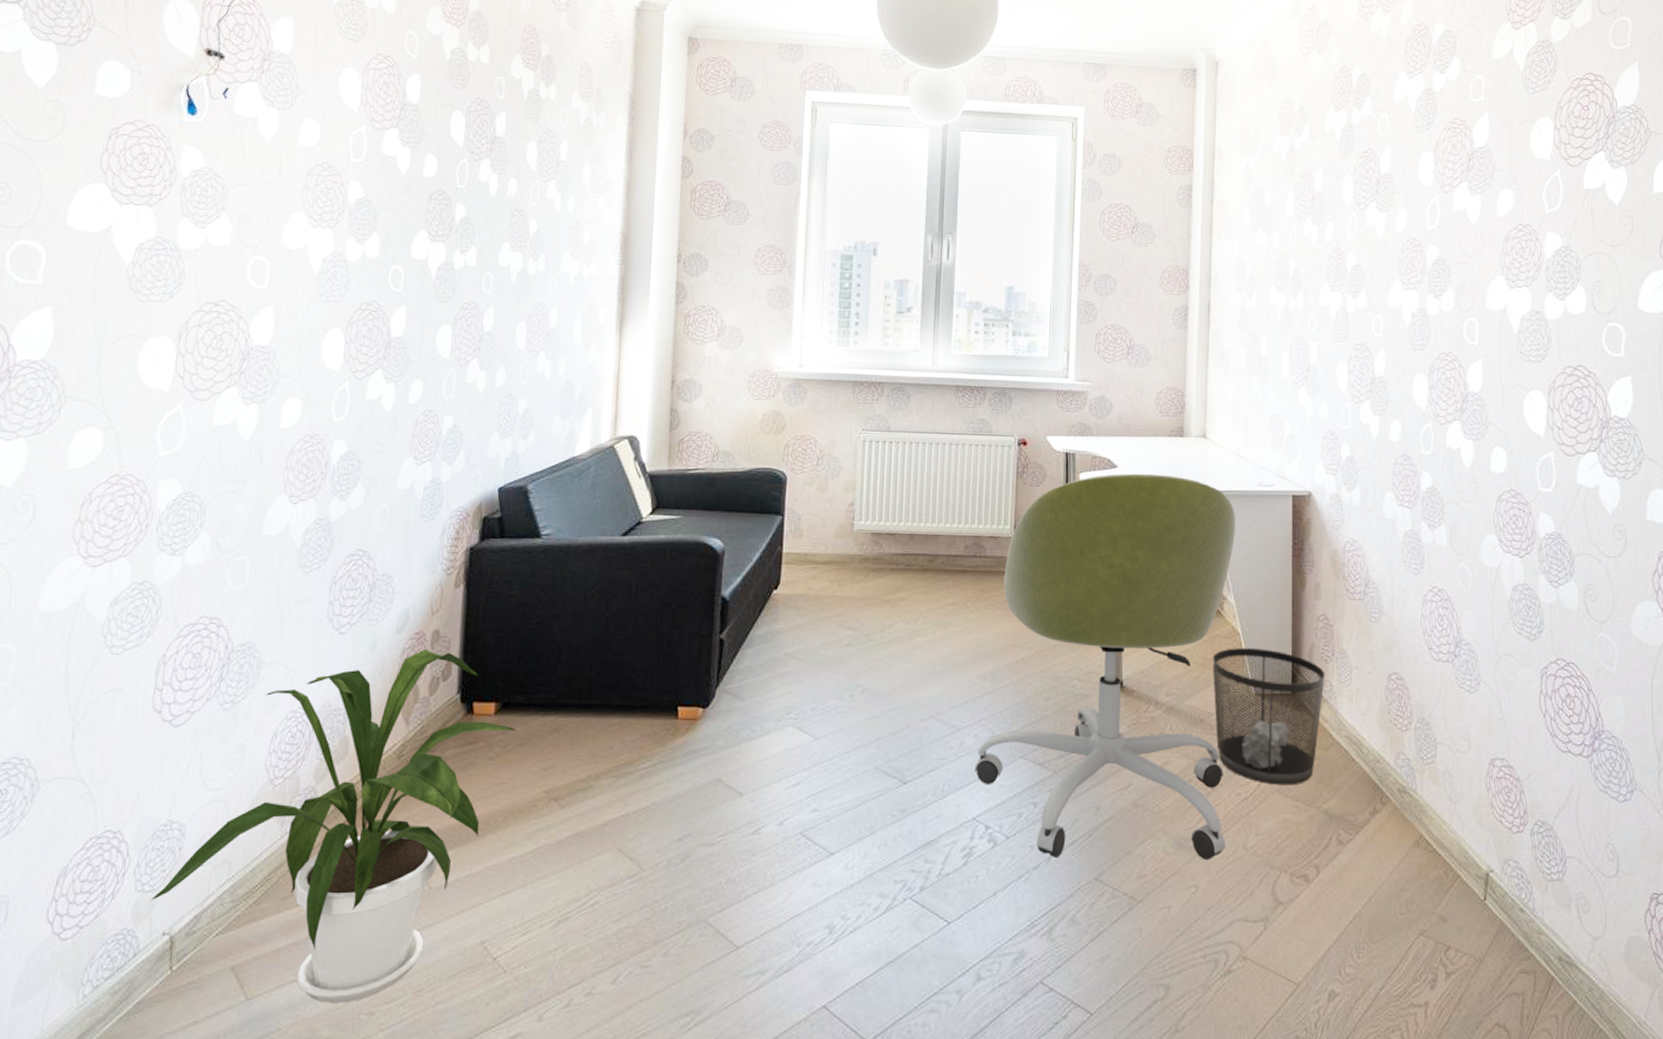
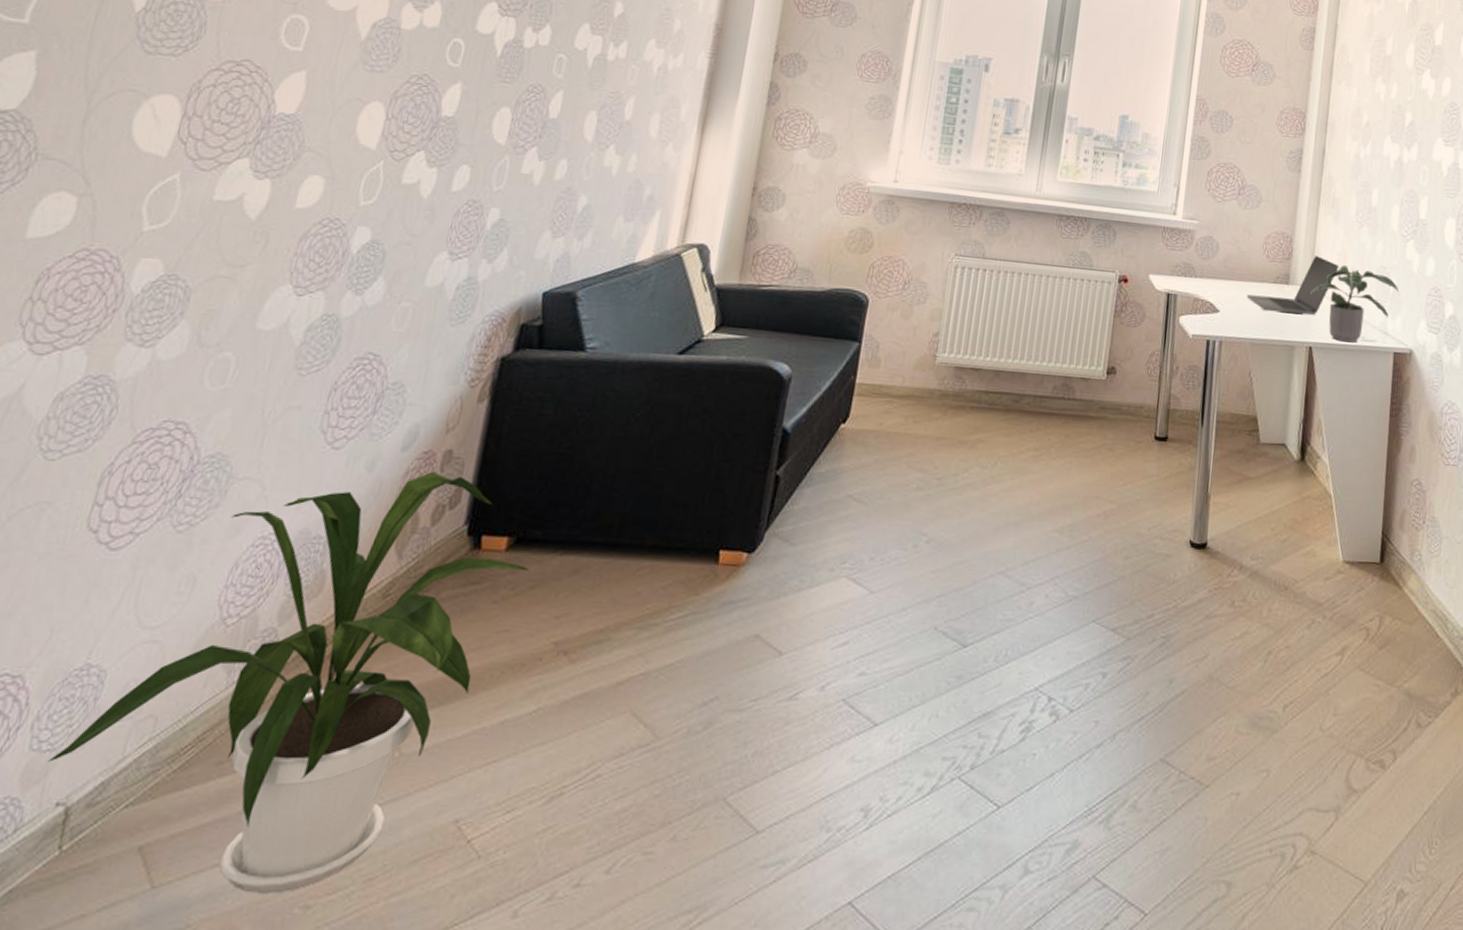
office chair: present [974,473,1236,859] -> none [1042,319,1336,741]
laptop: none [1143,408,1232,465] -> present [1246,256,1339,316]
potted plant: none [1204,415,1294,489] -> present [1309,265,1399,343]
waste bin: present [1212,648,1325,785] -> none [1300,510,1415,662]

